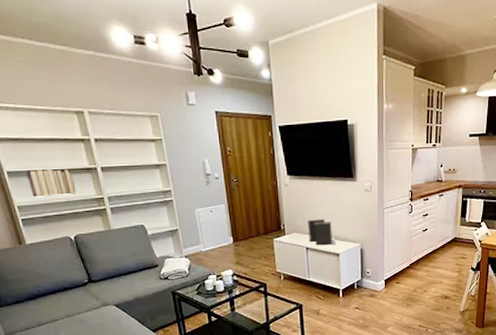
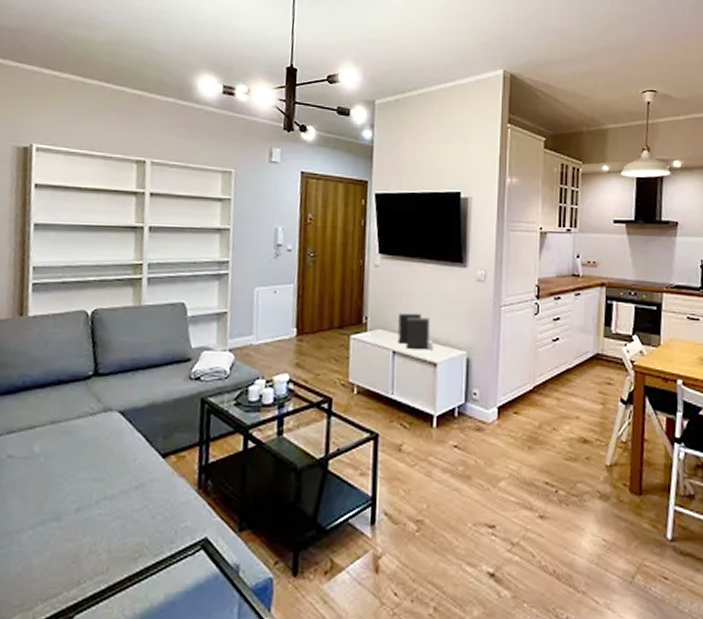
books: present [26,168,77,197] -> none [56,223,112,258]

